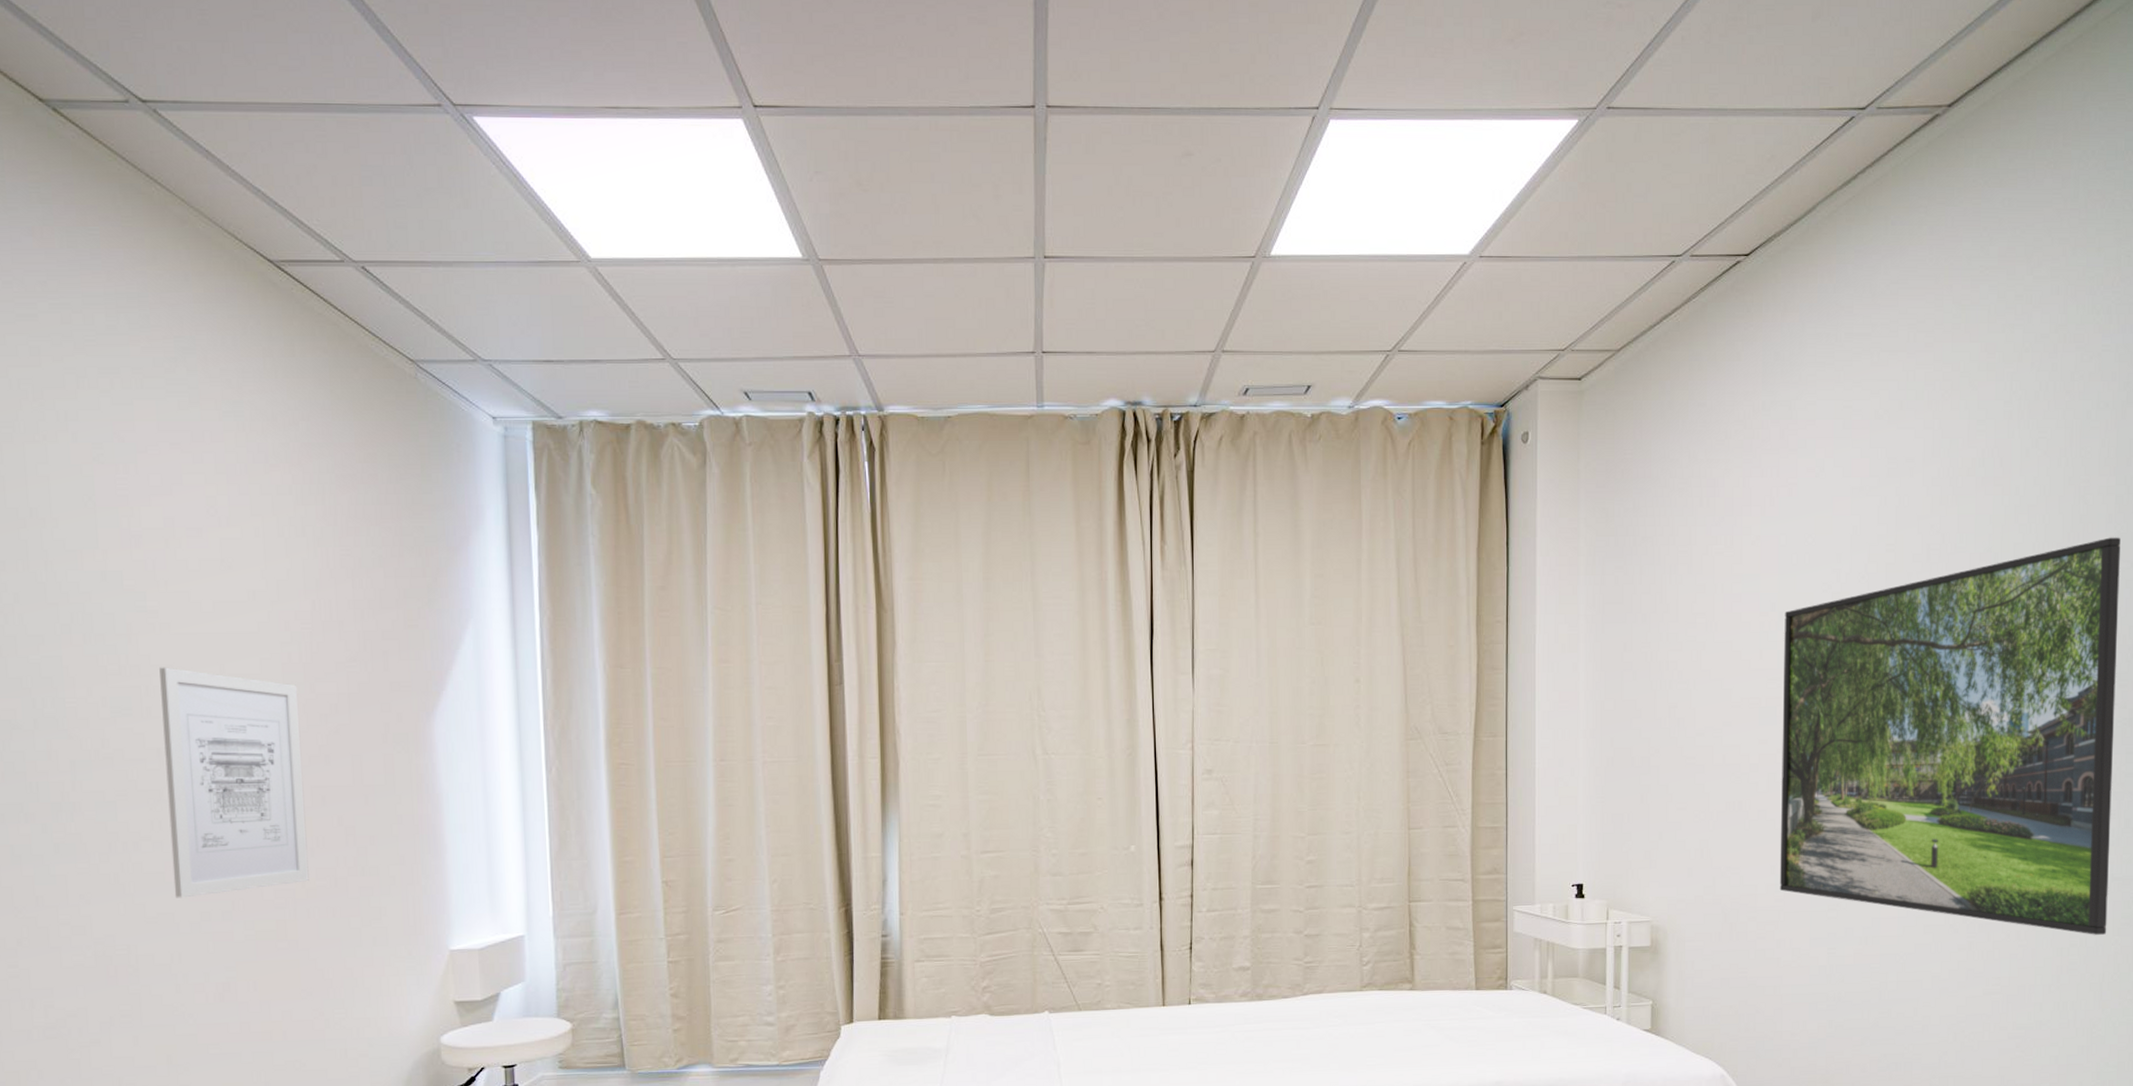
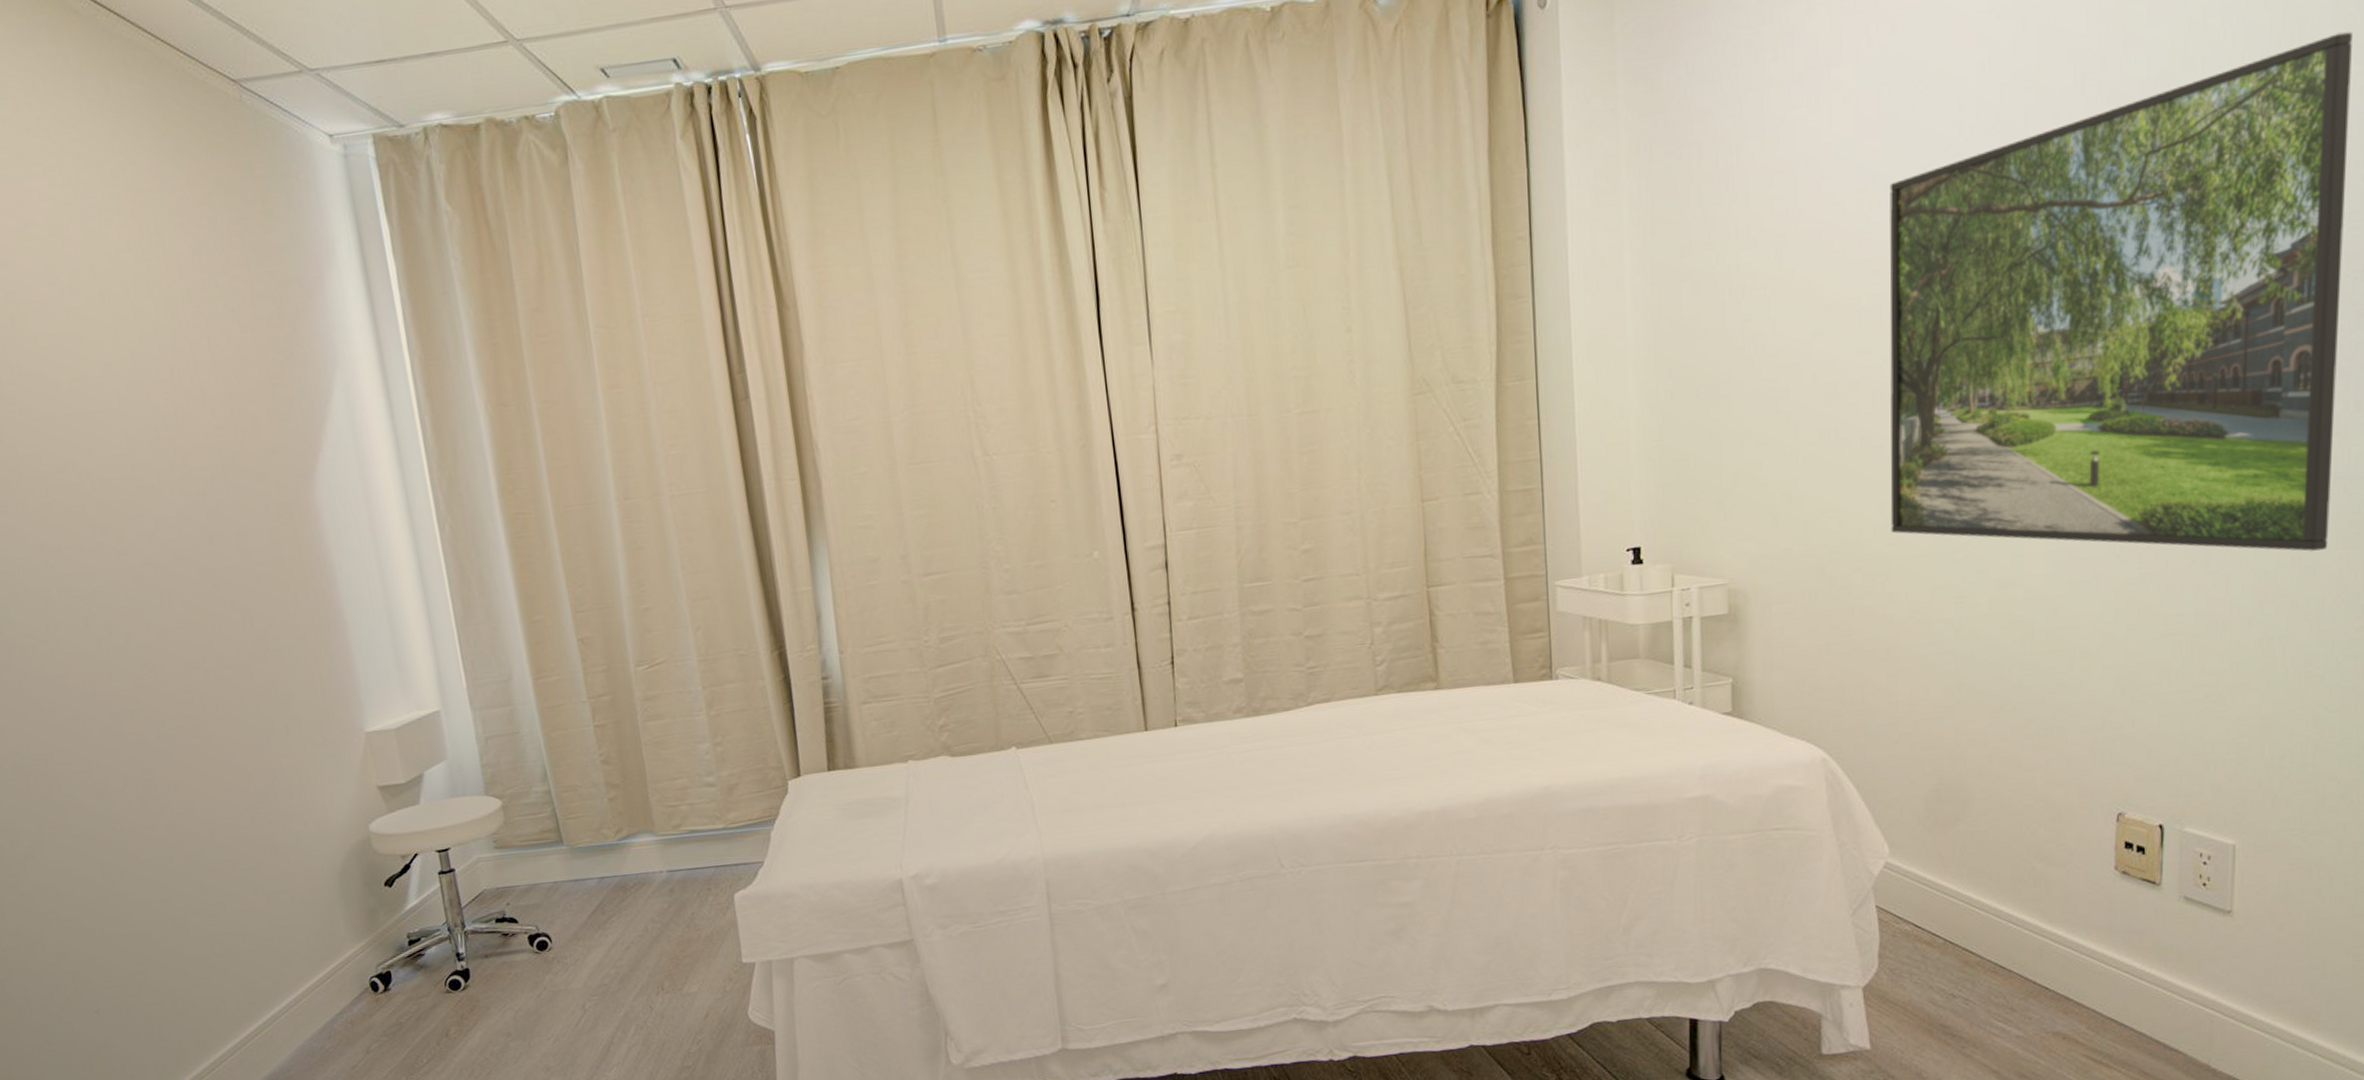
wall art: present [159,667,309,898] -> none [27,456,212,701]

